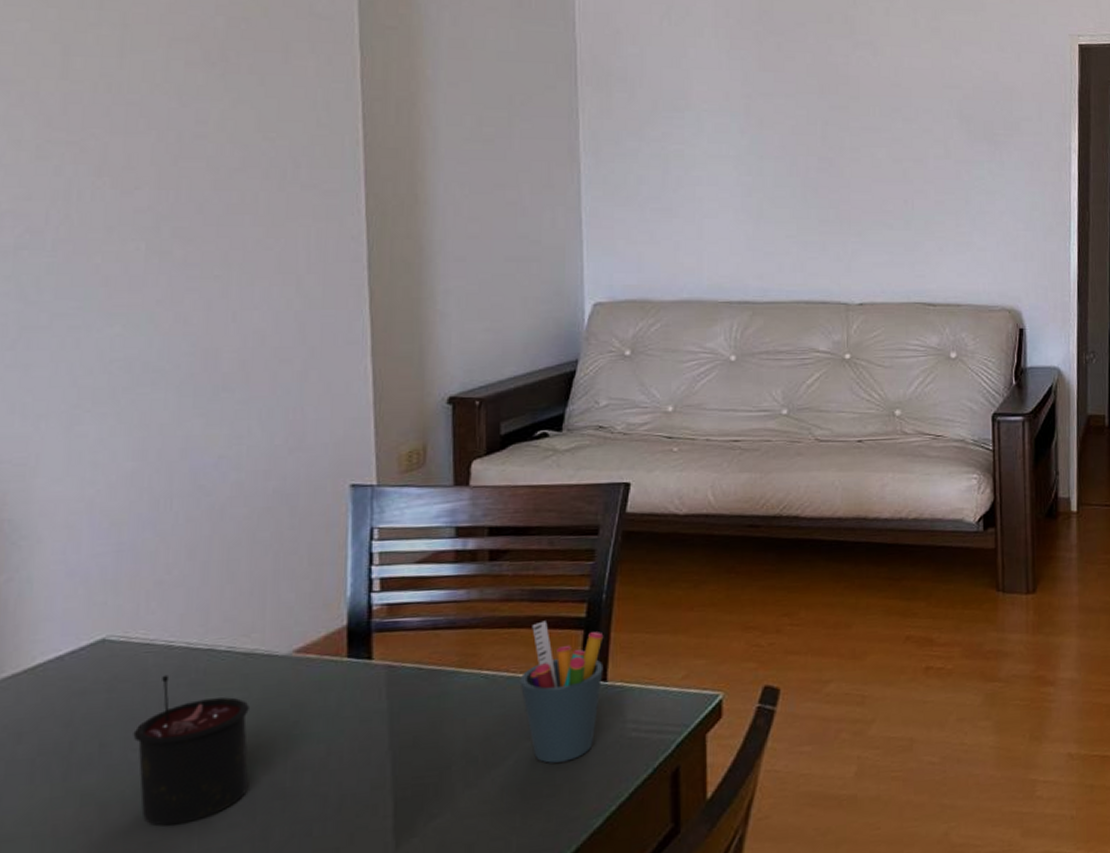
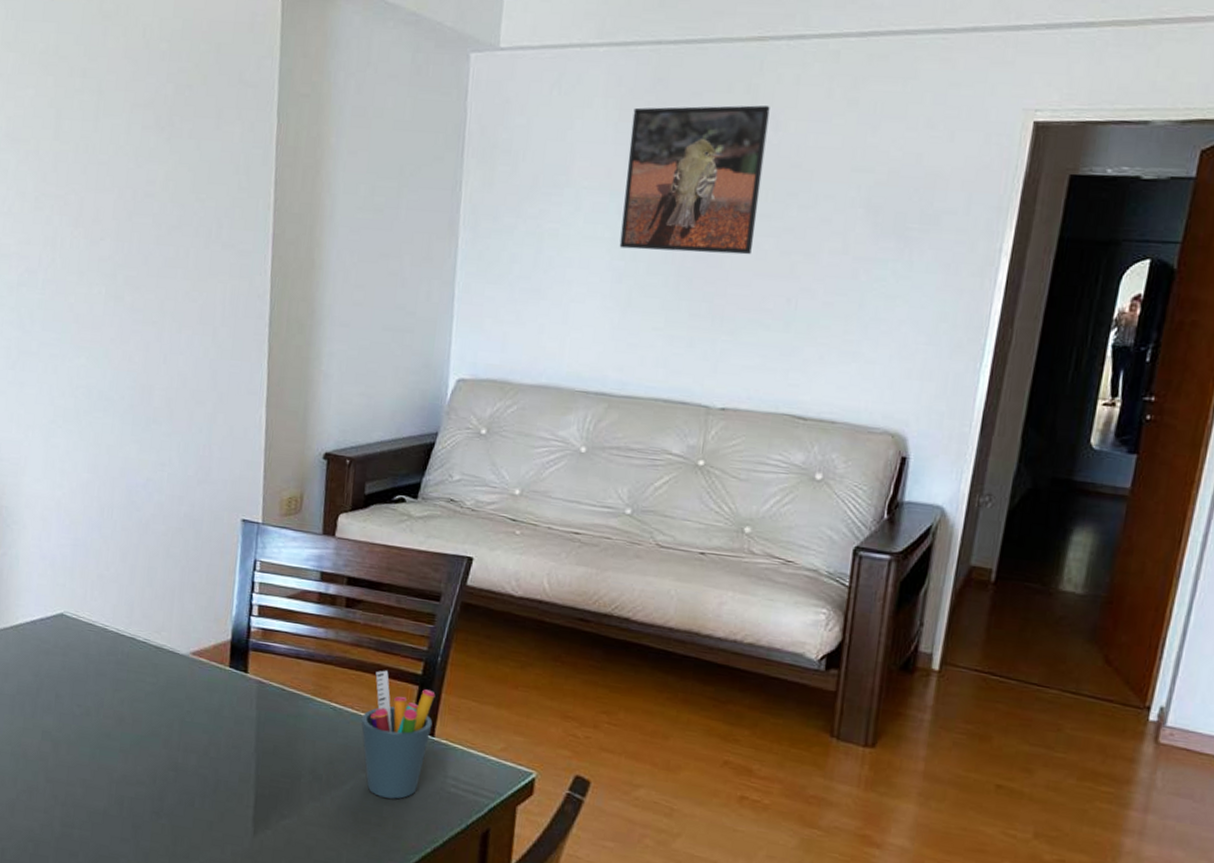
candle: present [133,674,249,826] -> none [77,651,157,772]
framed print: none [744,33,868,165] -> present [619,105,770,255]

